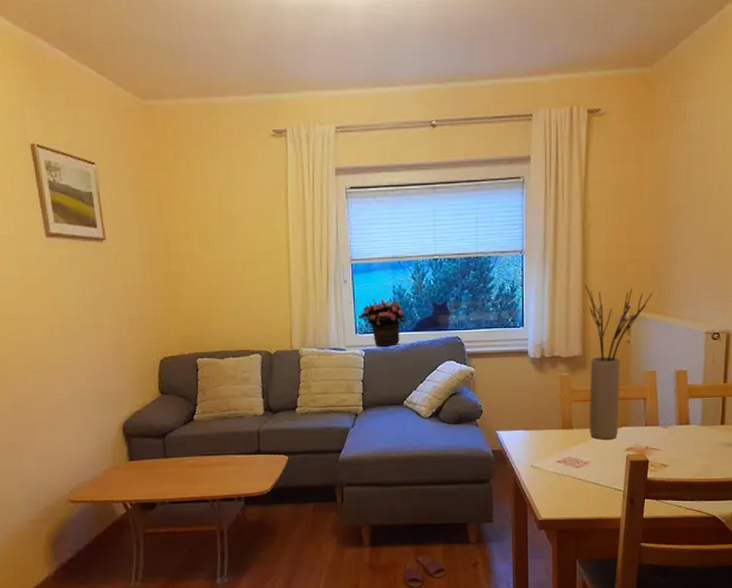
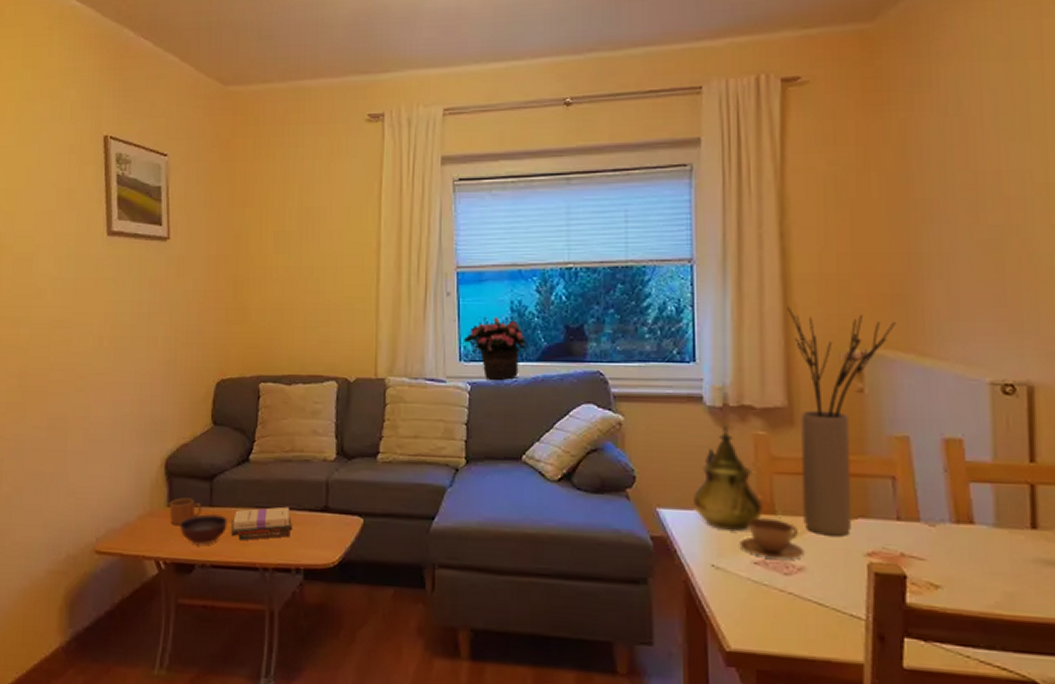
mug: none [129,453,158,475] -> present [169,497,202,526]
bowl: none [140,463,180,487] -> present [180,513,227,545]
books: none [183,452,233,482] -> present [231,506,292,541]
teapot: none [519,370,565,443] -> present [692,424,764,532]
teacup: none [549,431,589,458] -> present [739,517,804,559]

